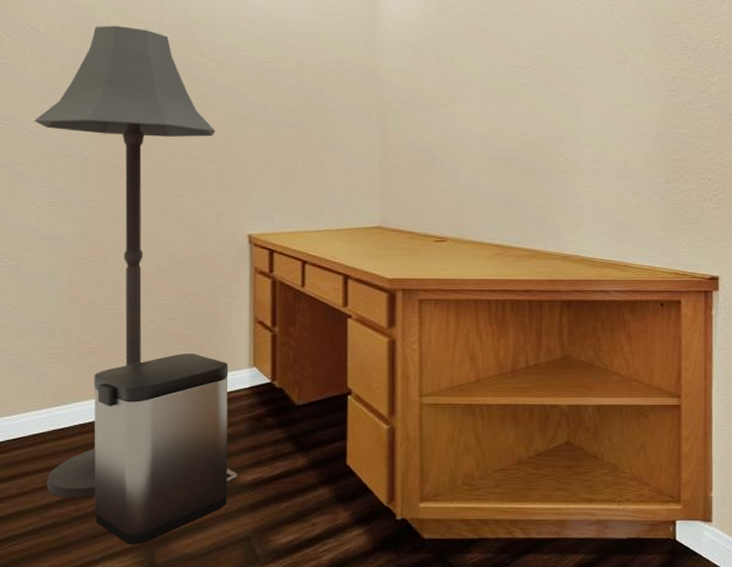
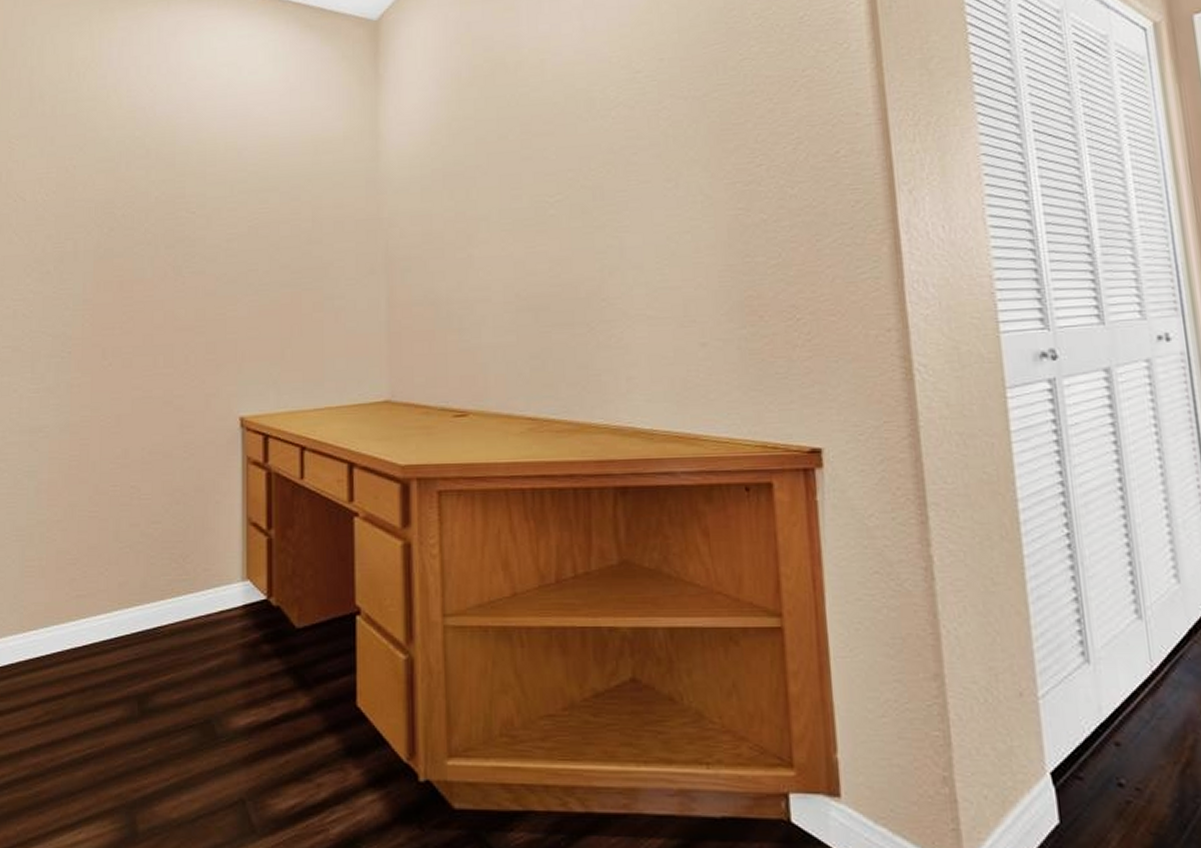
floor lamp: present [34,25,216,498] -> none [18,185,204,744]
pedal bin: present [94,354,238,544] -> none [71,564,230,805]

